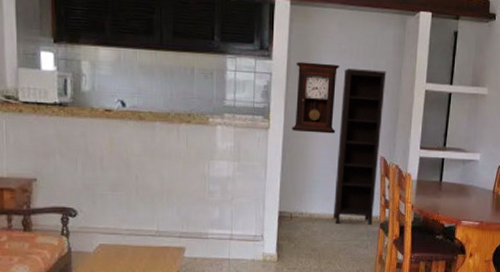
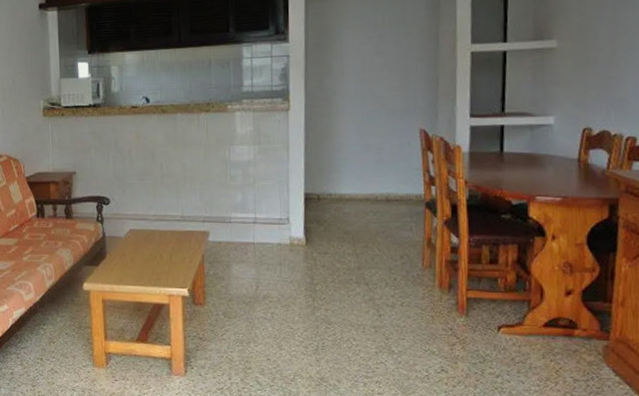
pendulum clock: present [292,61,340,134] -> none [314,38,364,111]
bookcase: present [332,68,387,226] -> none [366,37,420,206]

